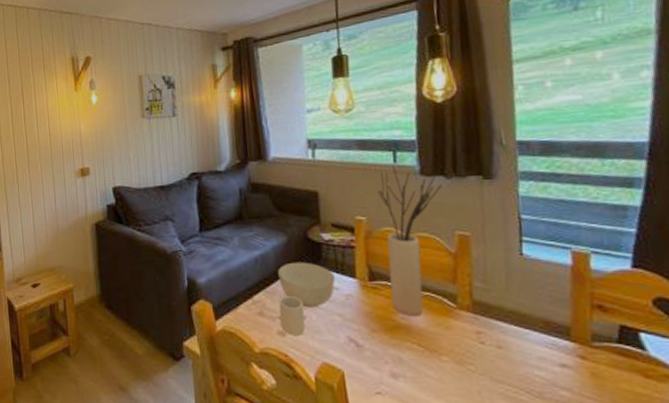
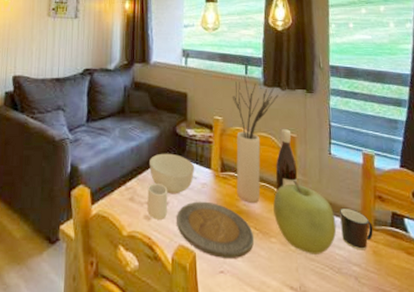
plate: none [317,315,418,378] -> present [177,201,254,258]
fruit: none [442,289,535,376] -> present [273,181,337,254]
bottle: none [443,227,475,303] -> present [275,129,298,193]
mug: none [537,320,591,372] -> present [339,207,373,250]

